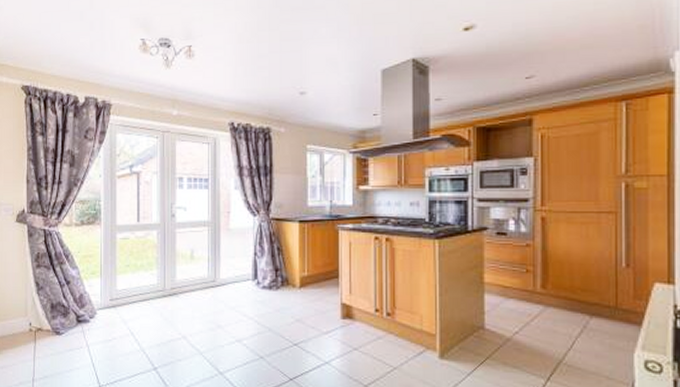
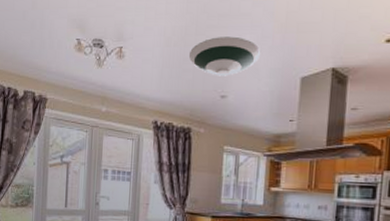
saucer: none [263,30,339,72] -> present [188,36,261,76]

